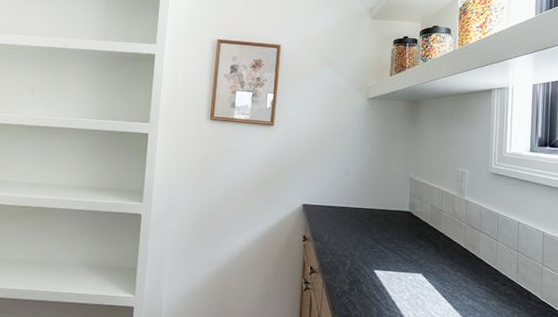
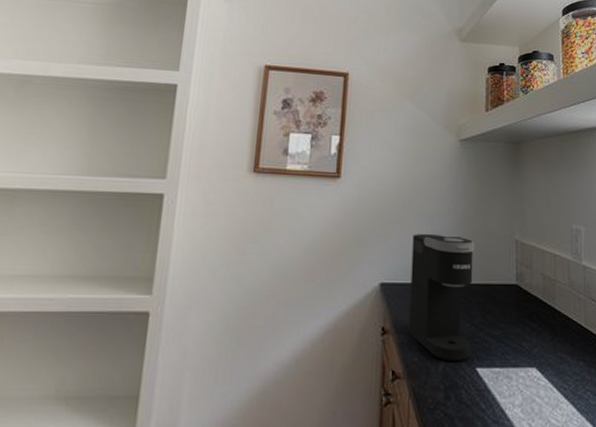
coffee maker: none [323,170,377,264] -> present [408,234,475,361]

